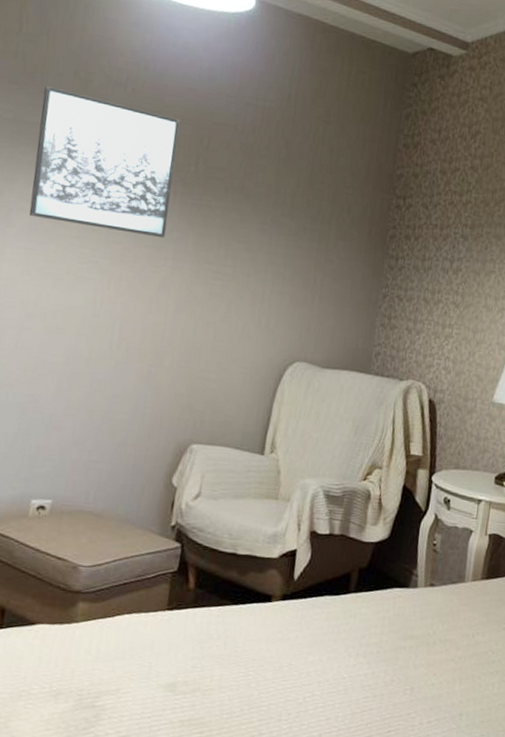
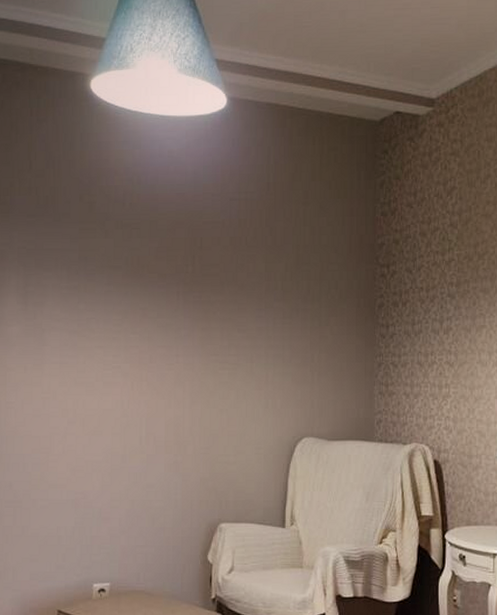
wall art: present [28,86,181,238] -> none [57,214,175,338]

